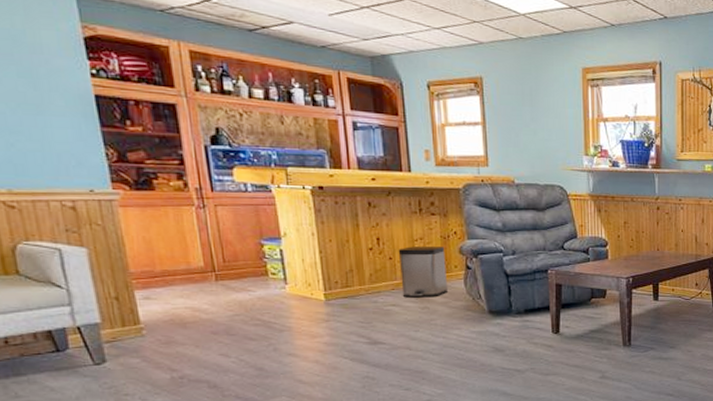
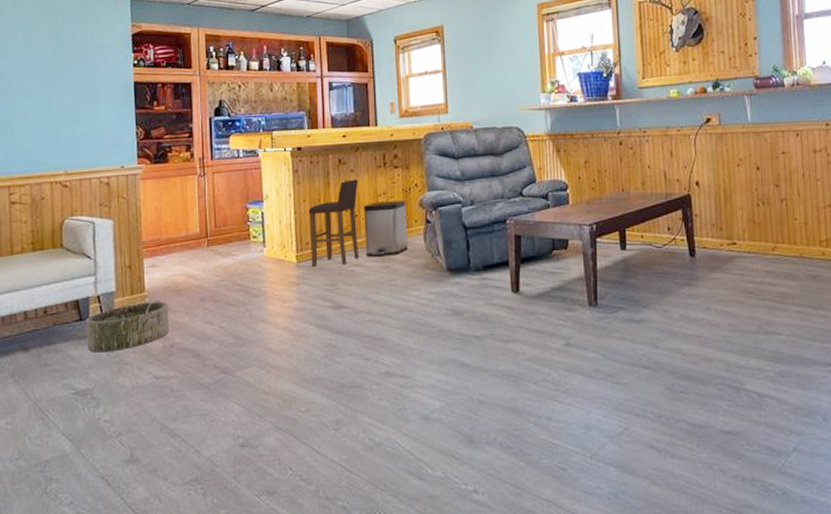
basket: none [66,331,177,384] -> present [86,299,170,353]
bar stool: none [335,223,395,305] -> present [308,179,359,267]

